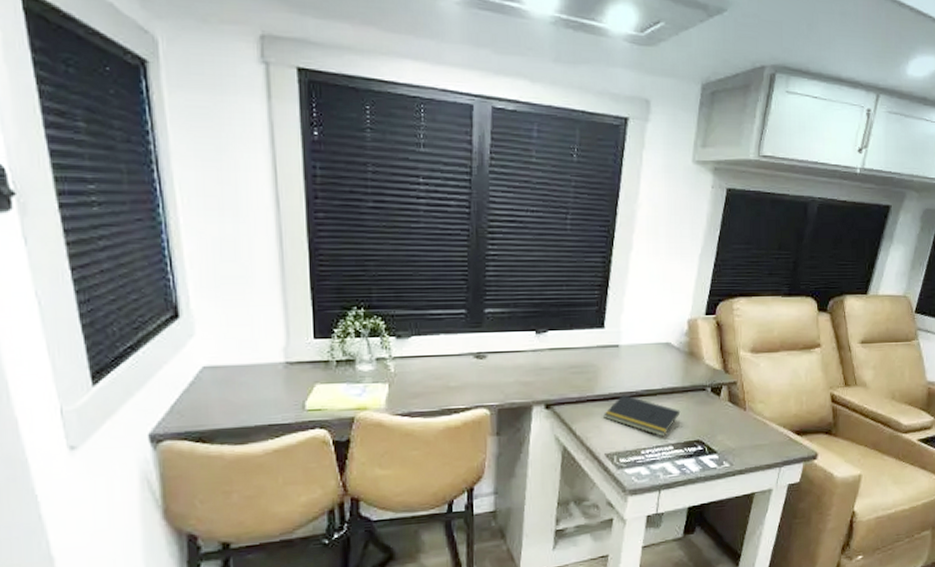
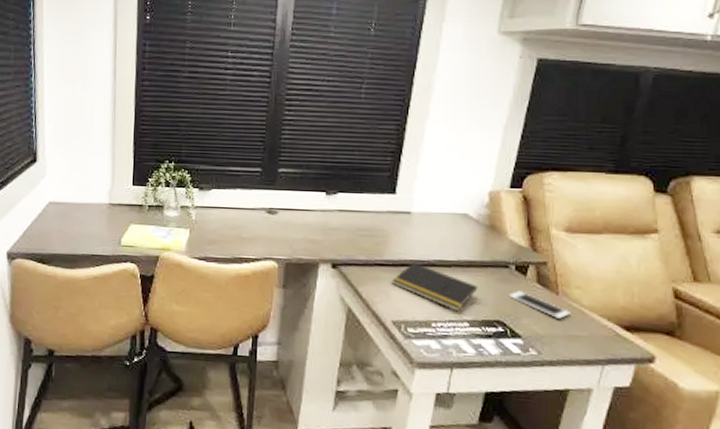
cell phone: none [705,410,755,432] -> present [508,290,570,319]

